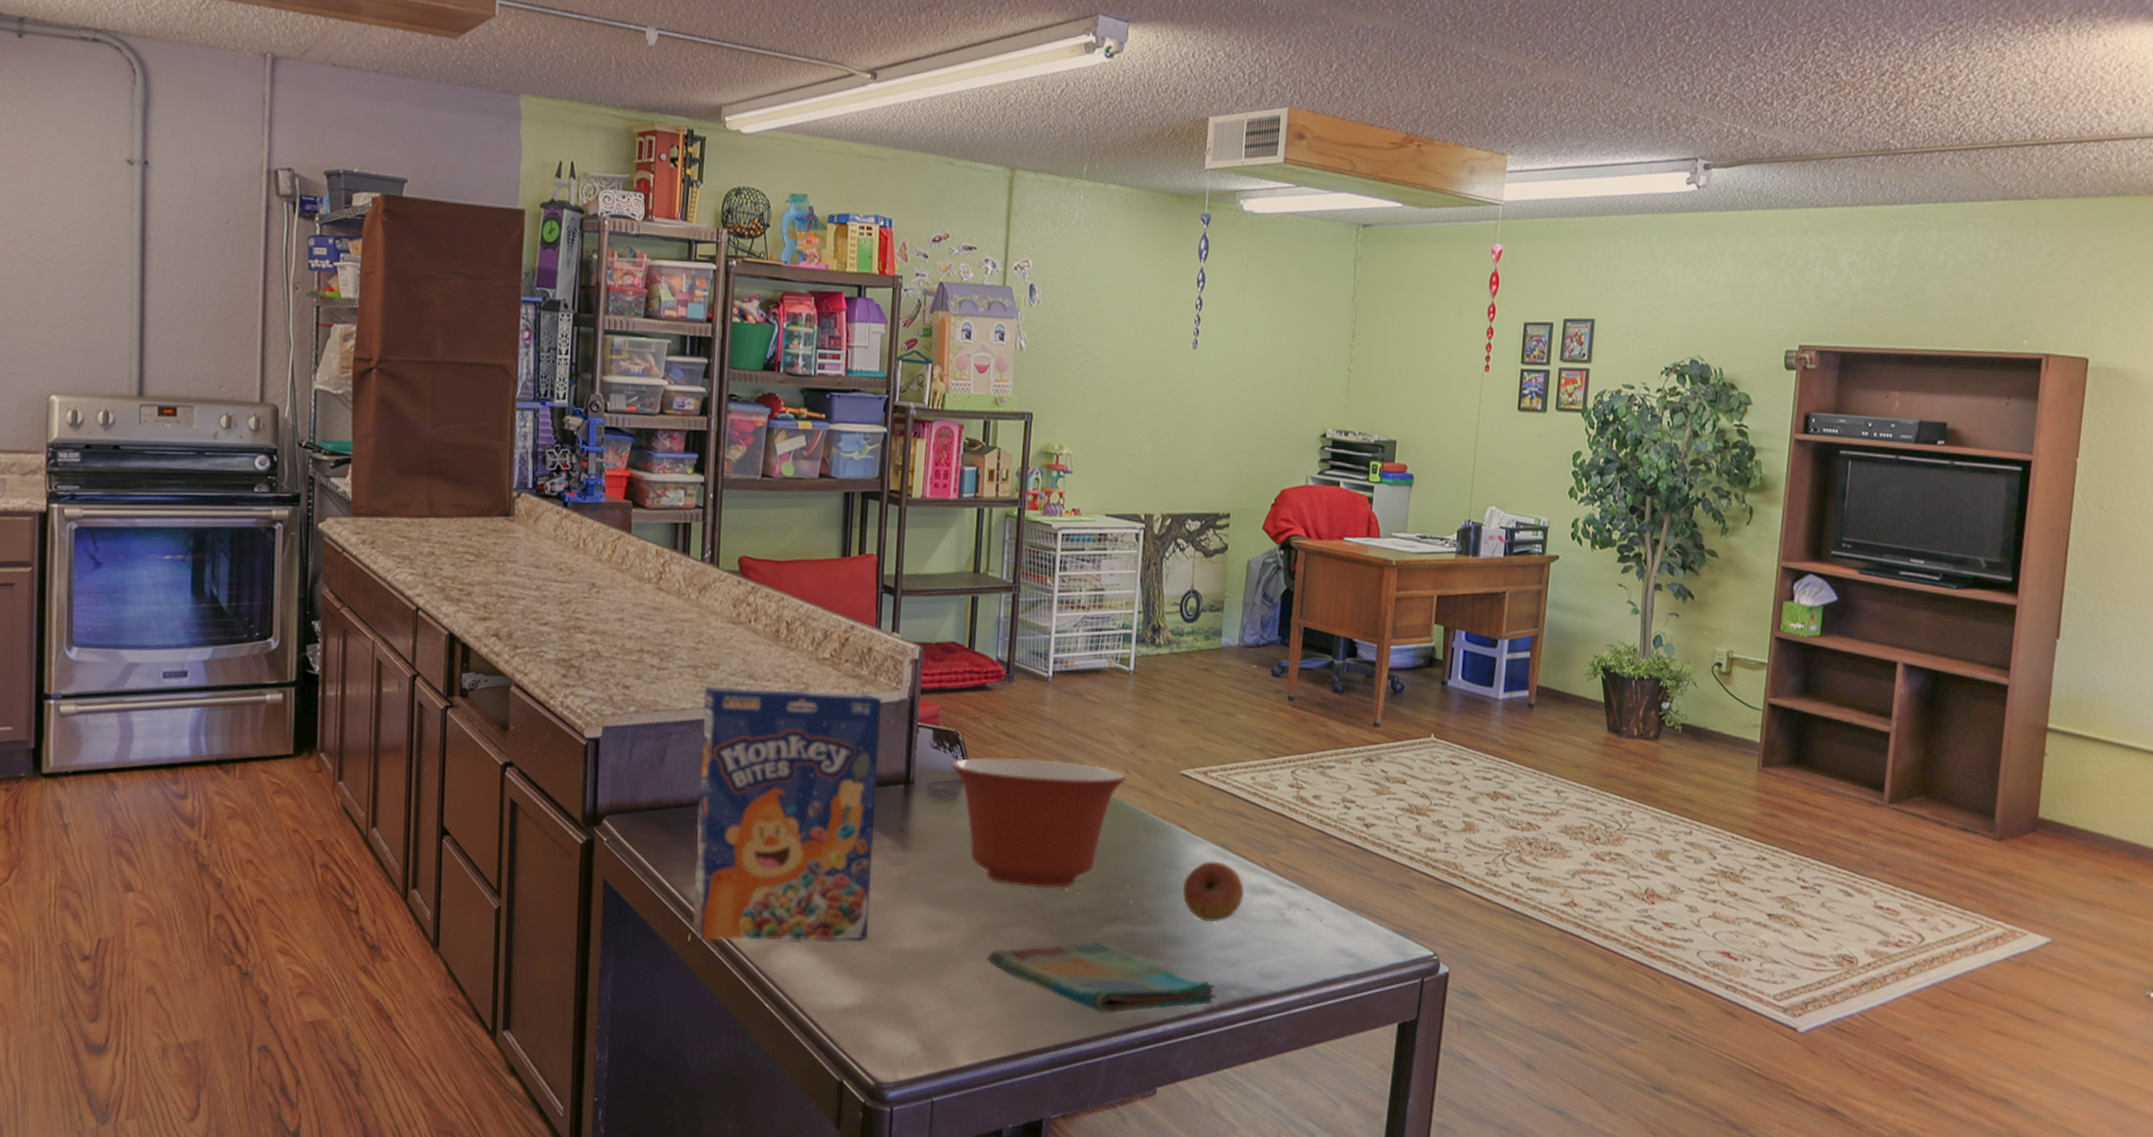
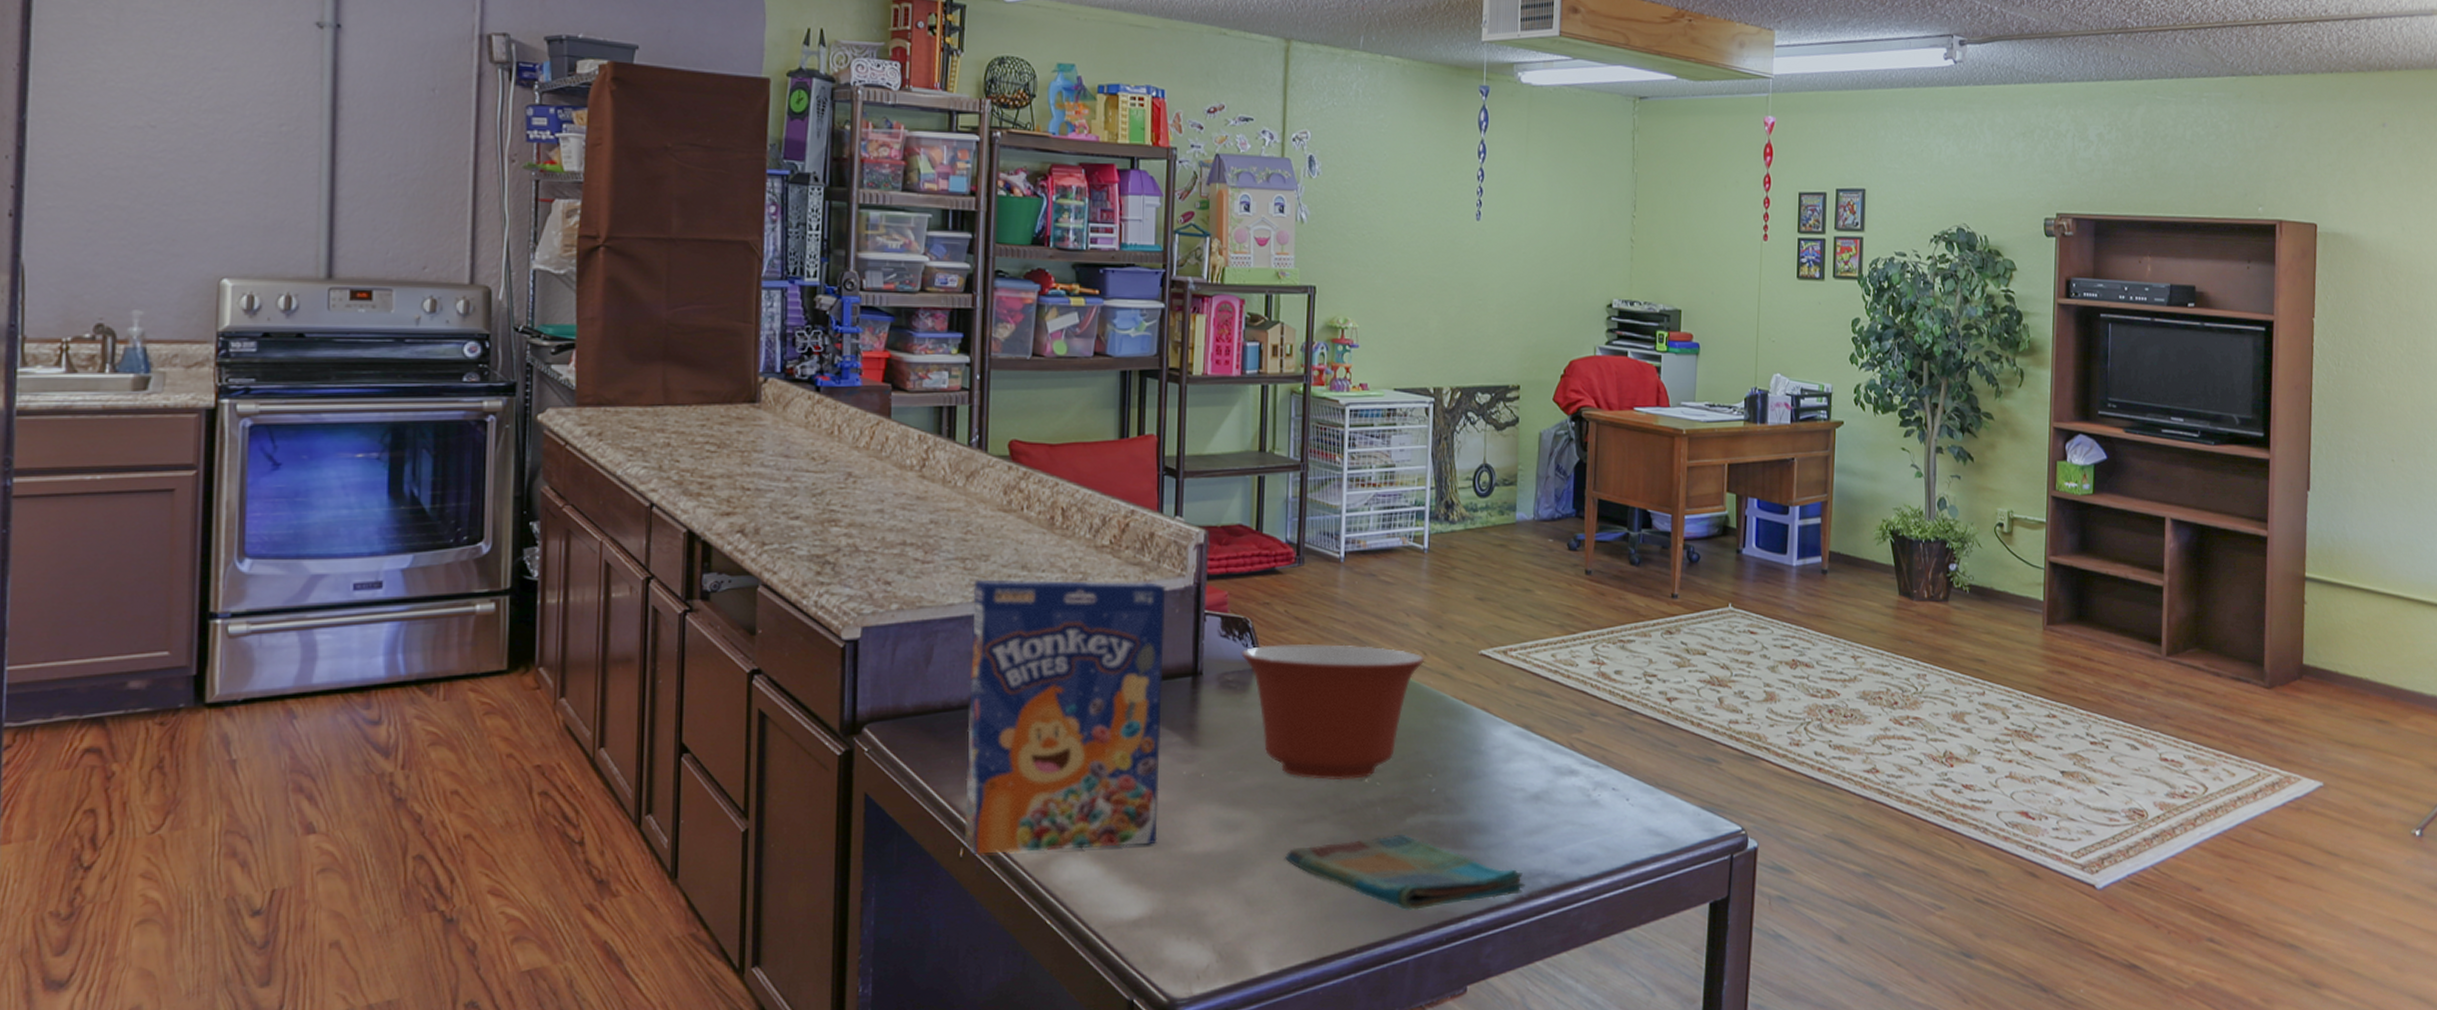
fruit: present [1182,861,1245,923] -> none [1486,743,1550,808]

